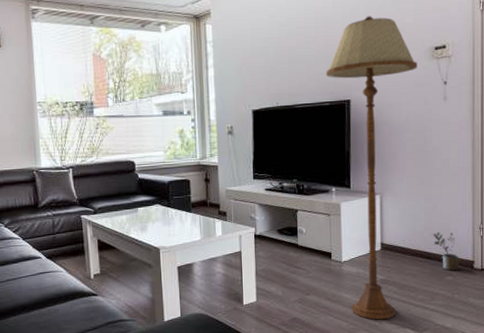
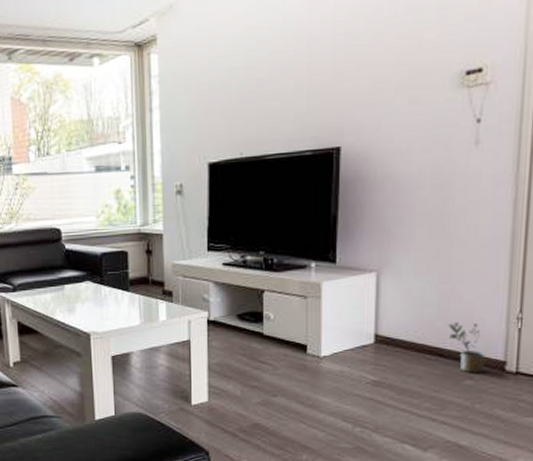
floor lamp: present [326,16,417,320] -> none [308,32,439,432]

